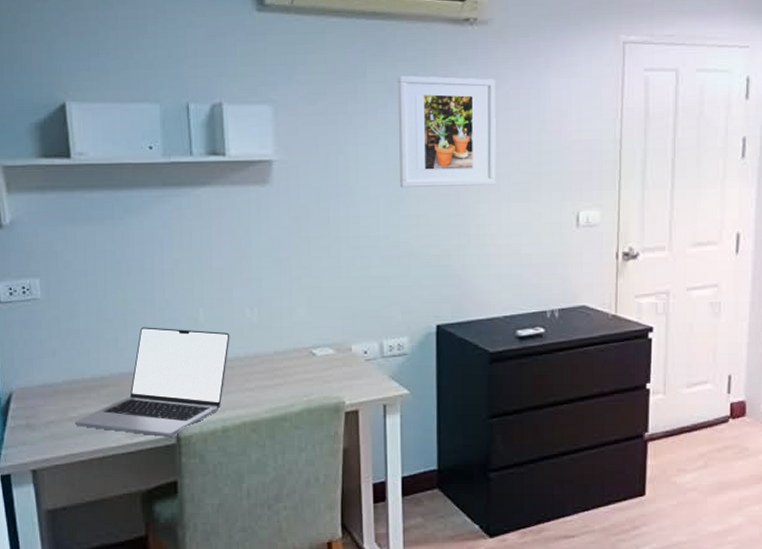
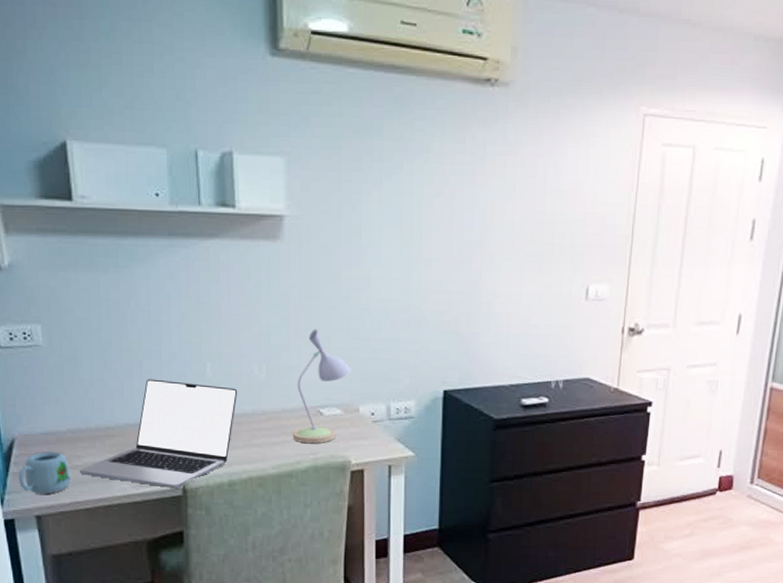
mug: none [15,404,66,448] -> present [18,452,71,494]
desk lamp: none [286,269,343,386] -> present [293,329,351,444]
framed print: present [397,76,496,188] -> none [413,135,513,254]

